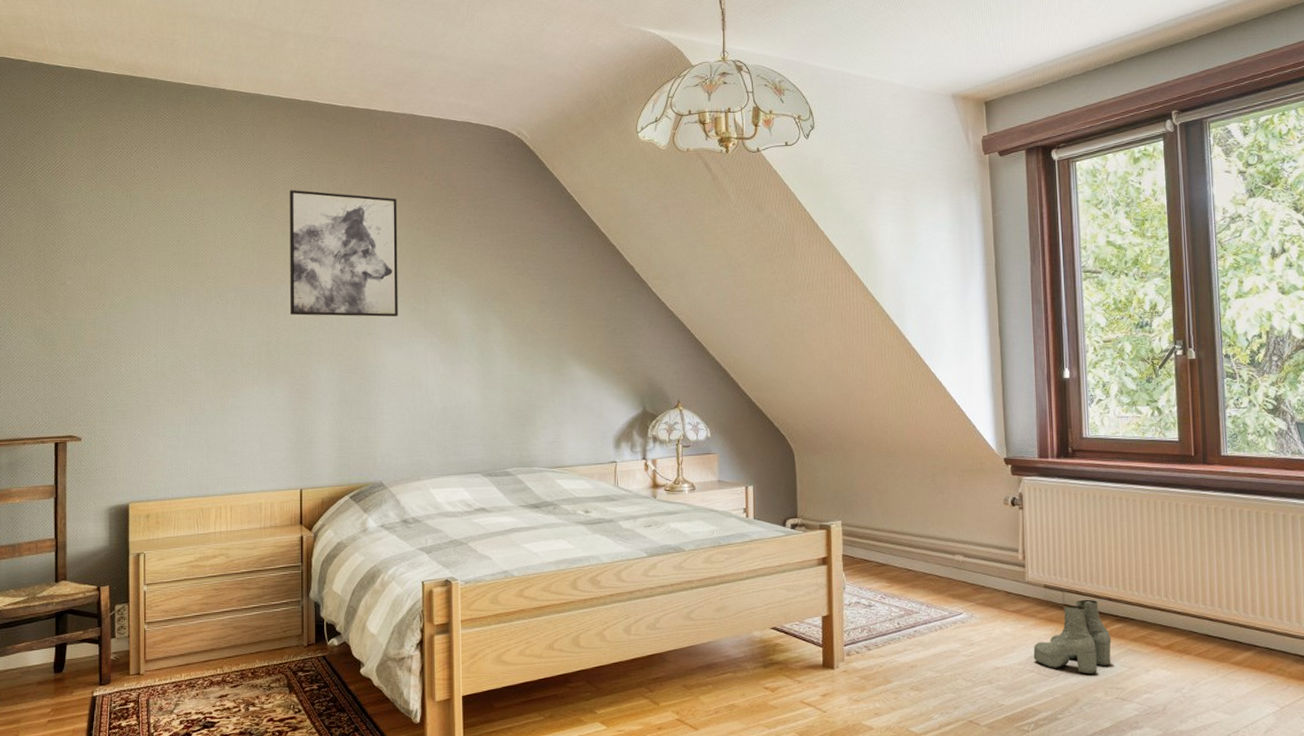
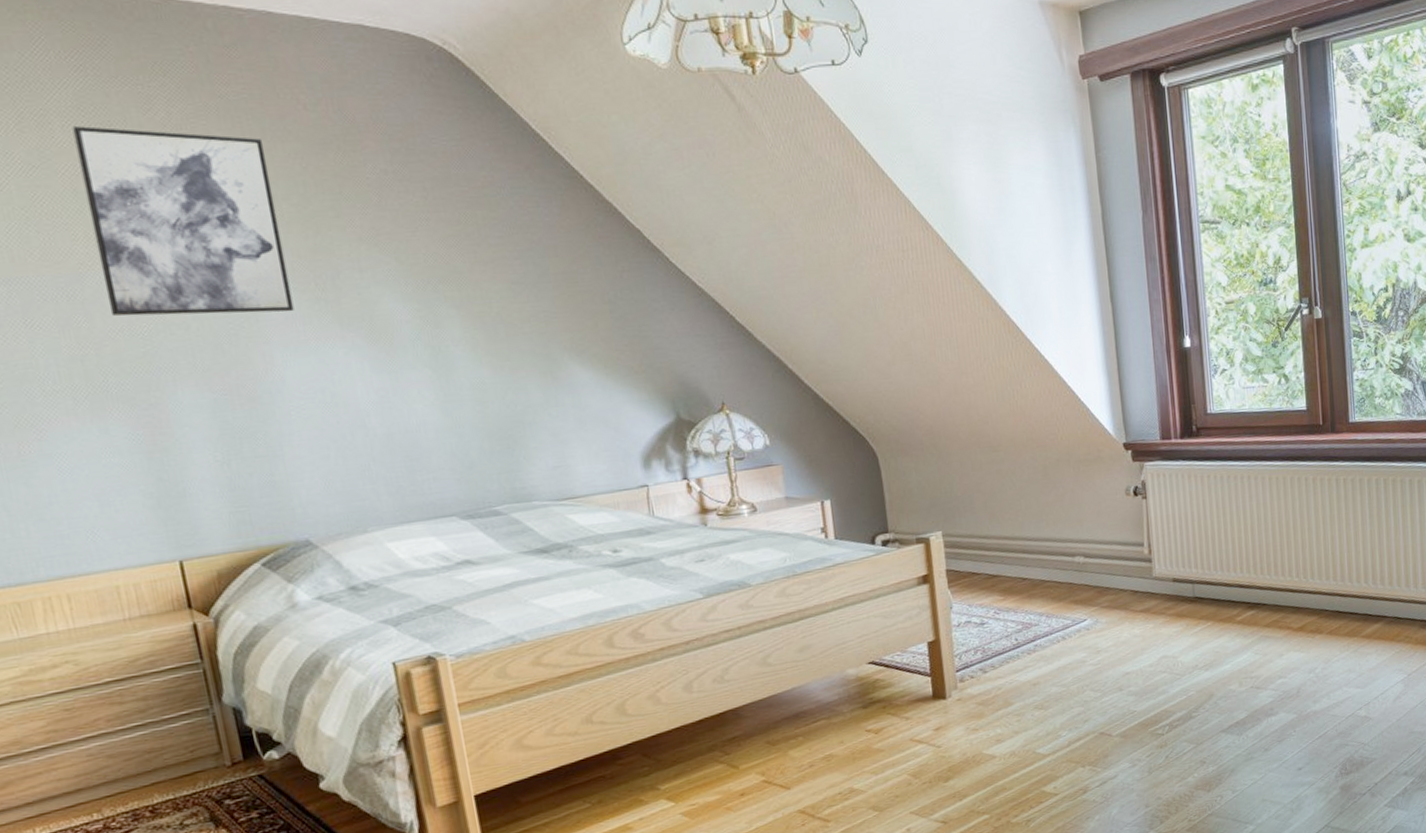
boots: present [1033,599,1112,675] -> none [1164,588,1245,668]

